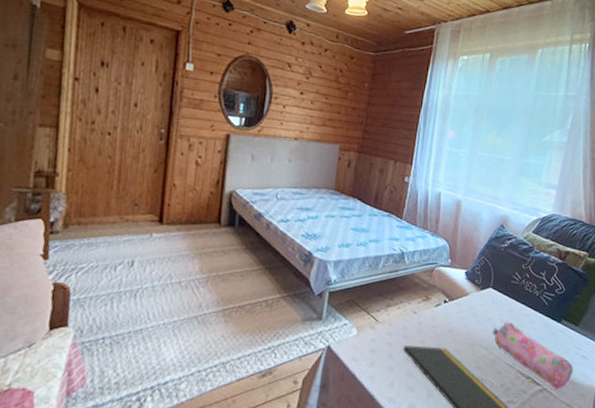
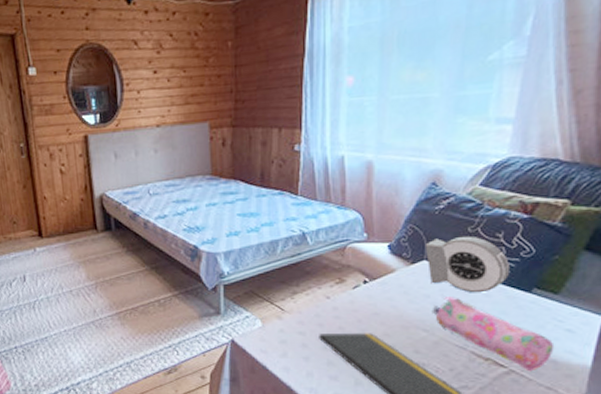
alarm clock: none [491,271,548,320] -> present [424,236,509,293]

